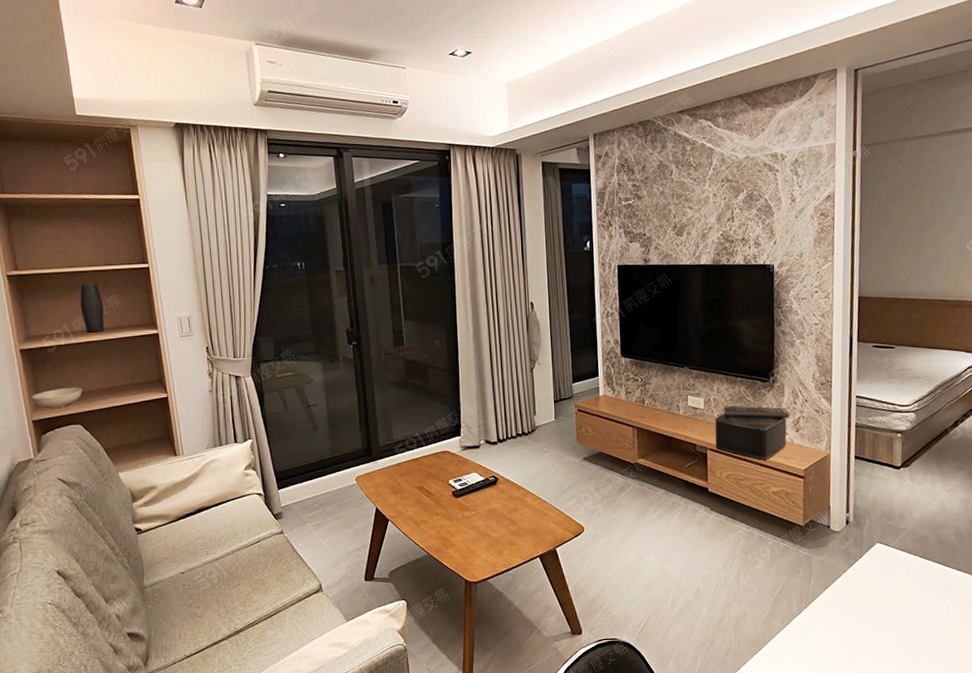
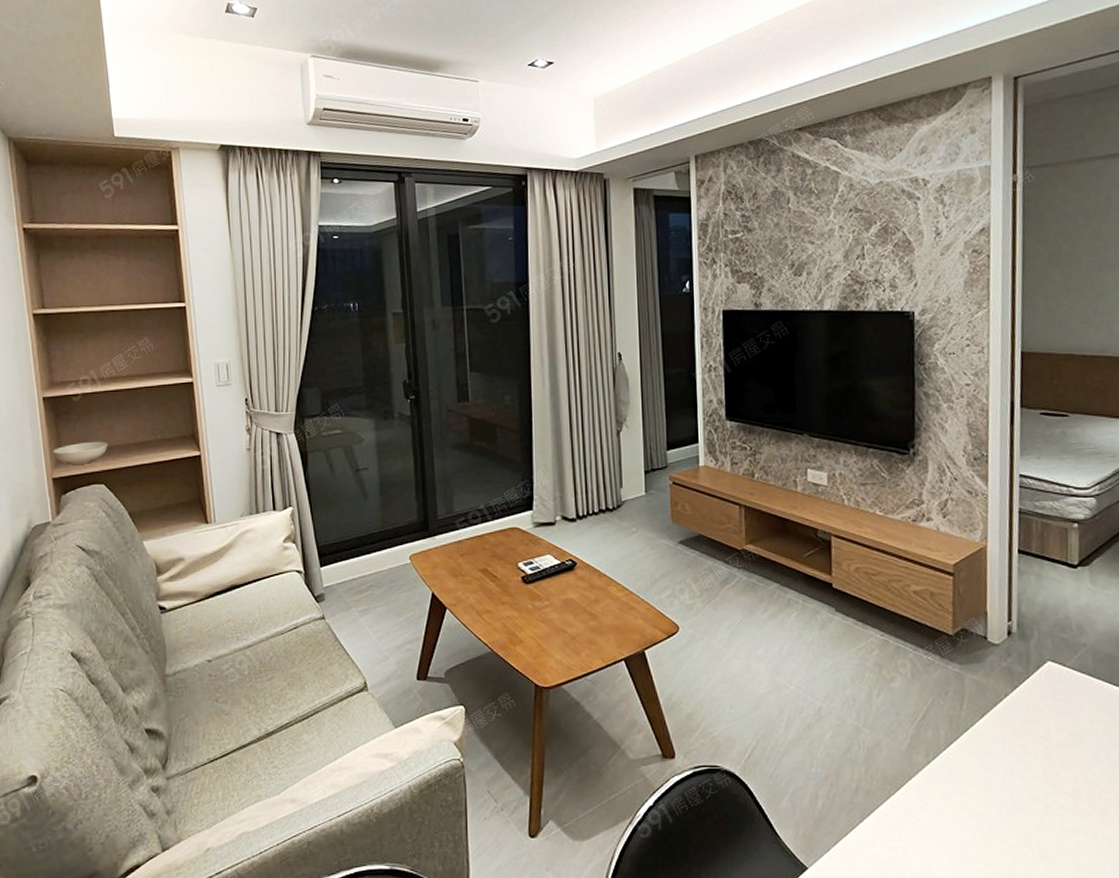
vase: present [80,283,105,333] -> none [109,324,135,380]
speaker: present [715,406,789,460] -> none [840,483,934,551]

